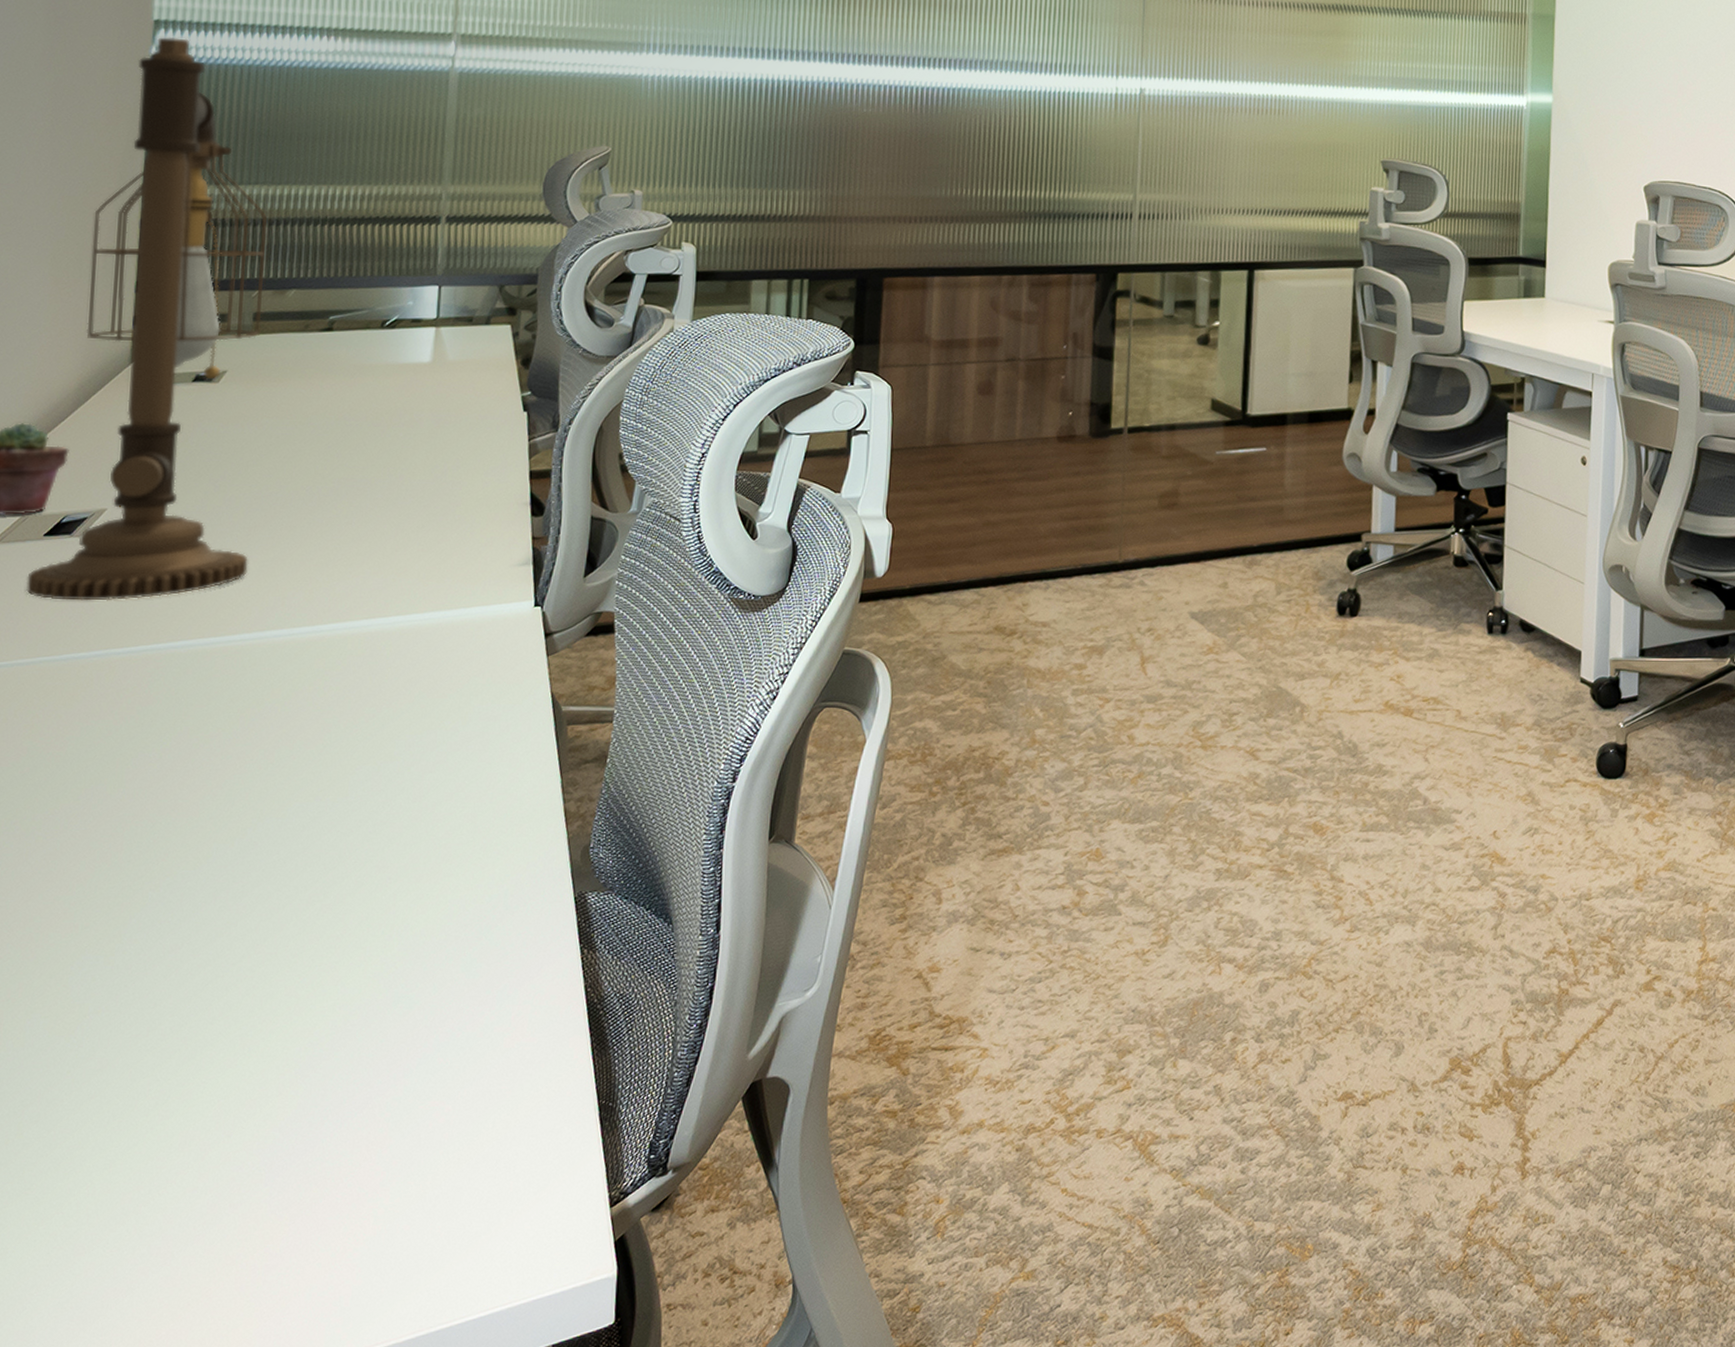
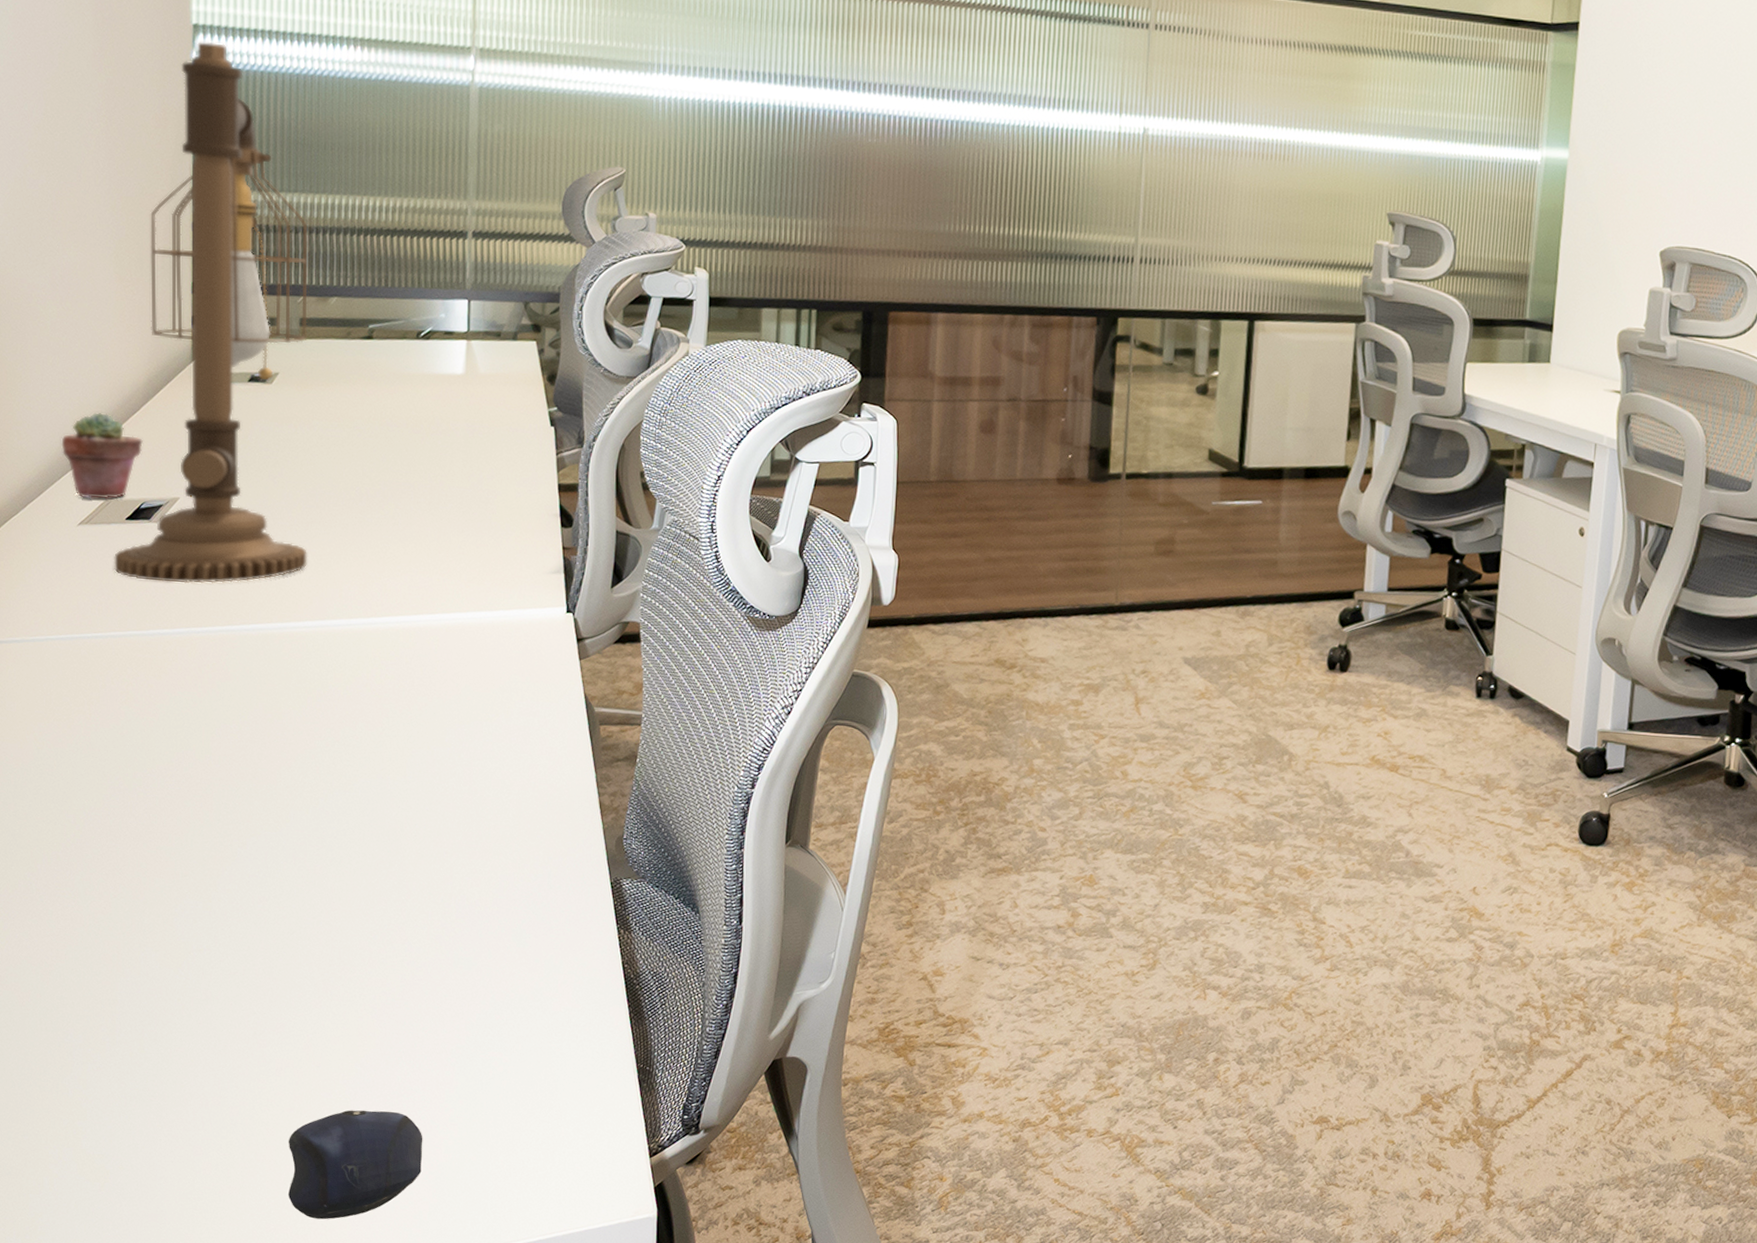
computer mouse: none [185,1181,349,1318] -> present [288,1110,423,1220]

